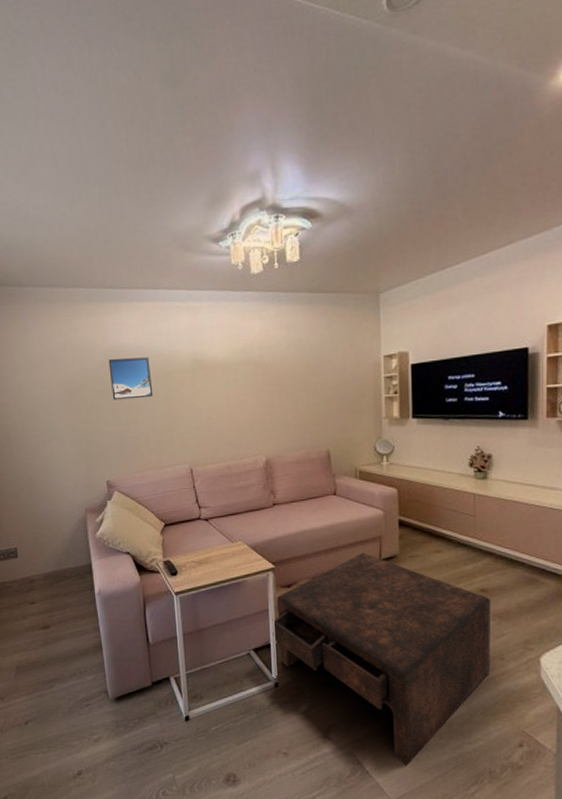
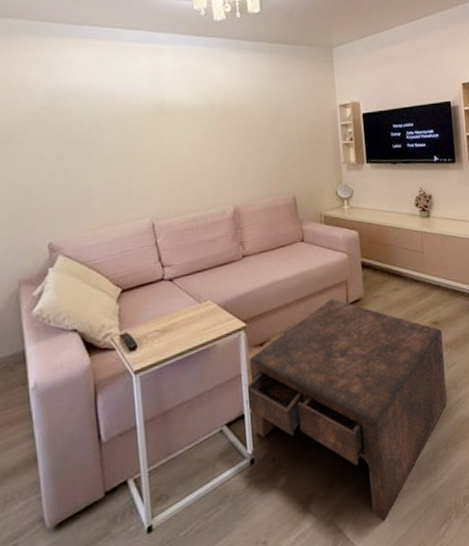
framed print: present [108,357,153,400] -> none [53,99,108,148]

